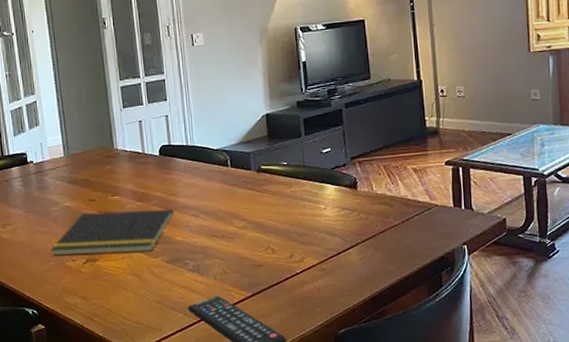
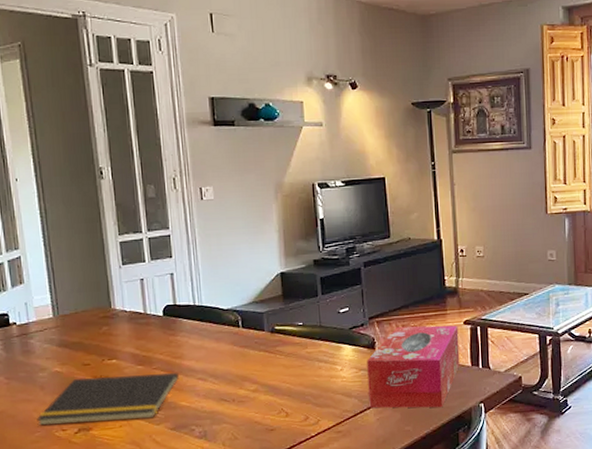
tissue box: none [349,166,442,249] -> present [367,325,460,408]

